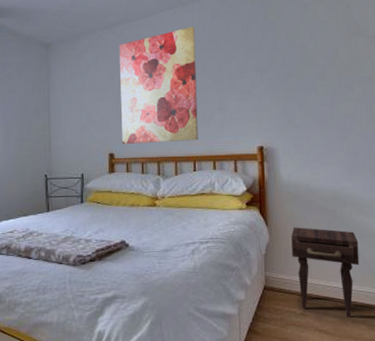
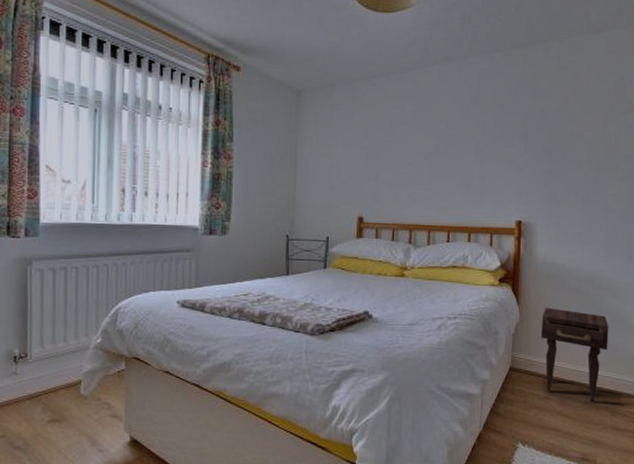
wall art: present [119,26,198,144] -> none [373,85,460,210]

